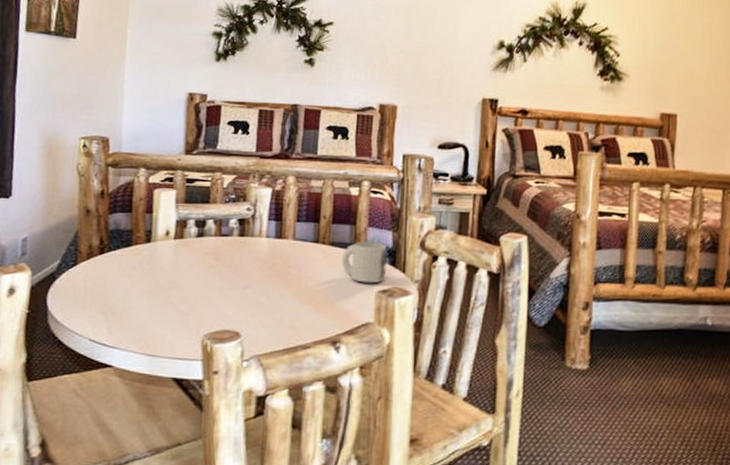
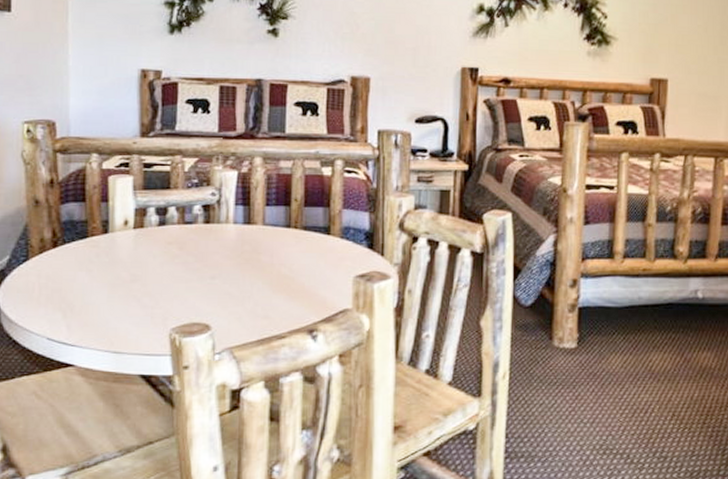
mug: present [341,241,387,284] -> none [315,224,364,268]

